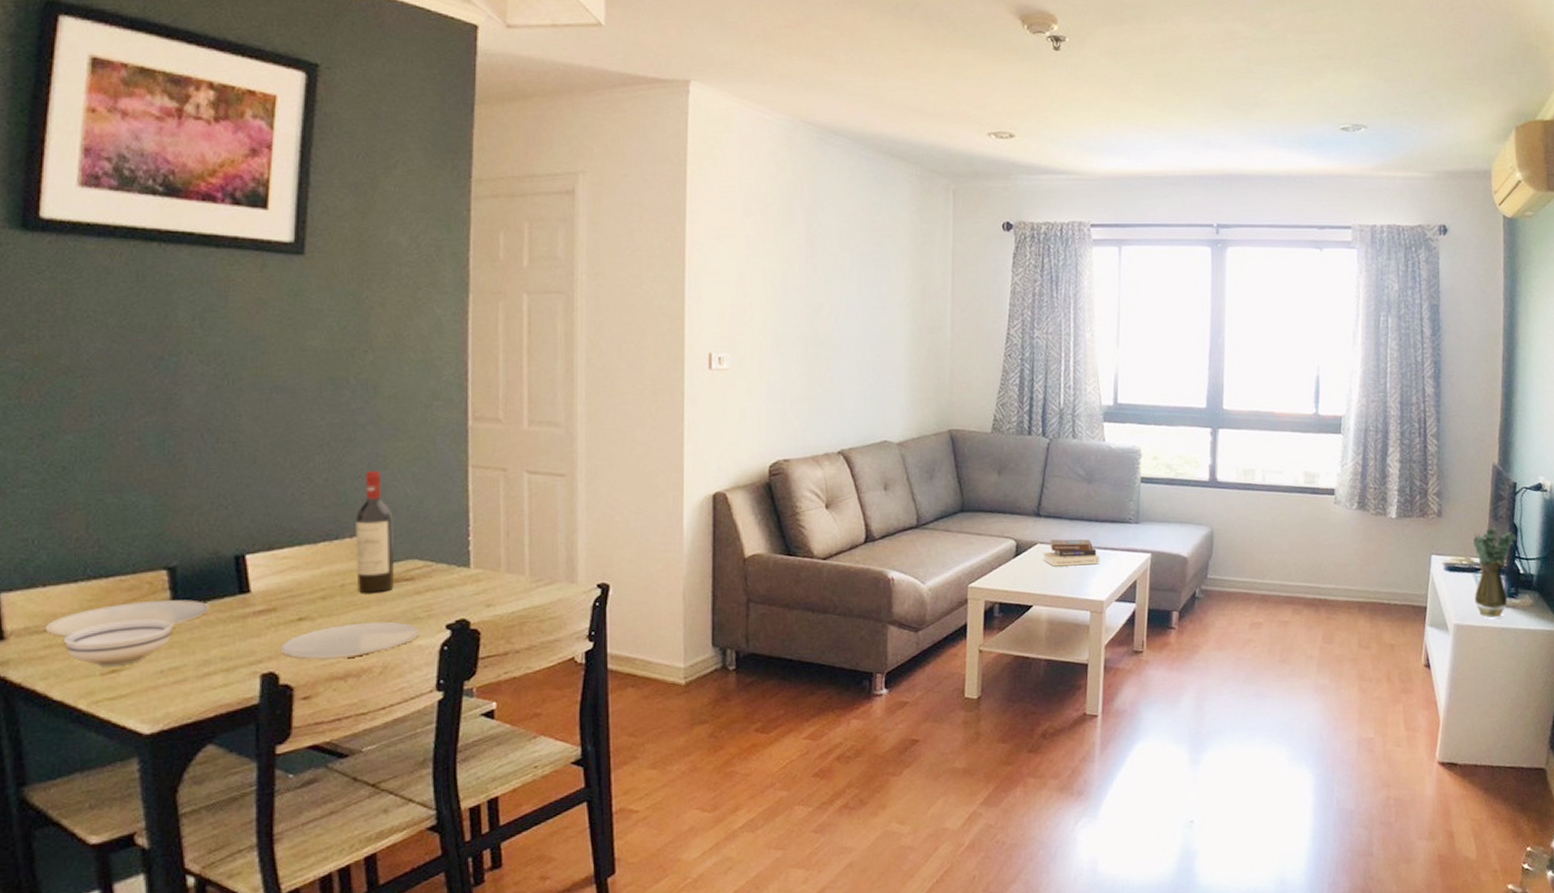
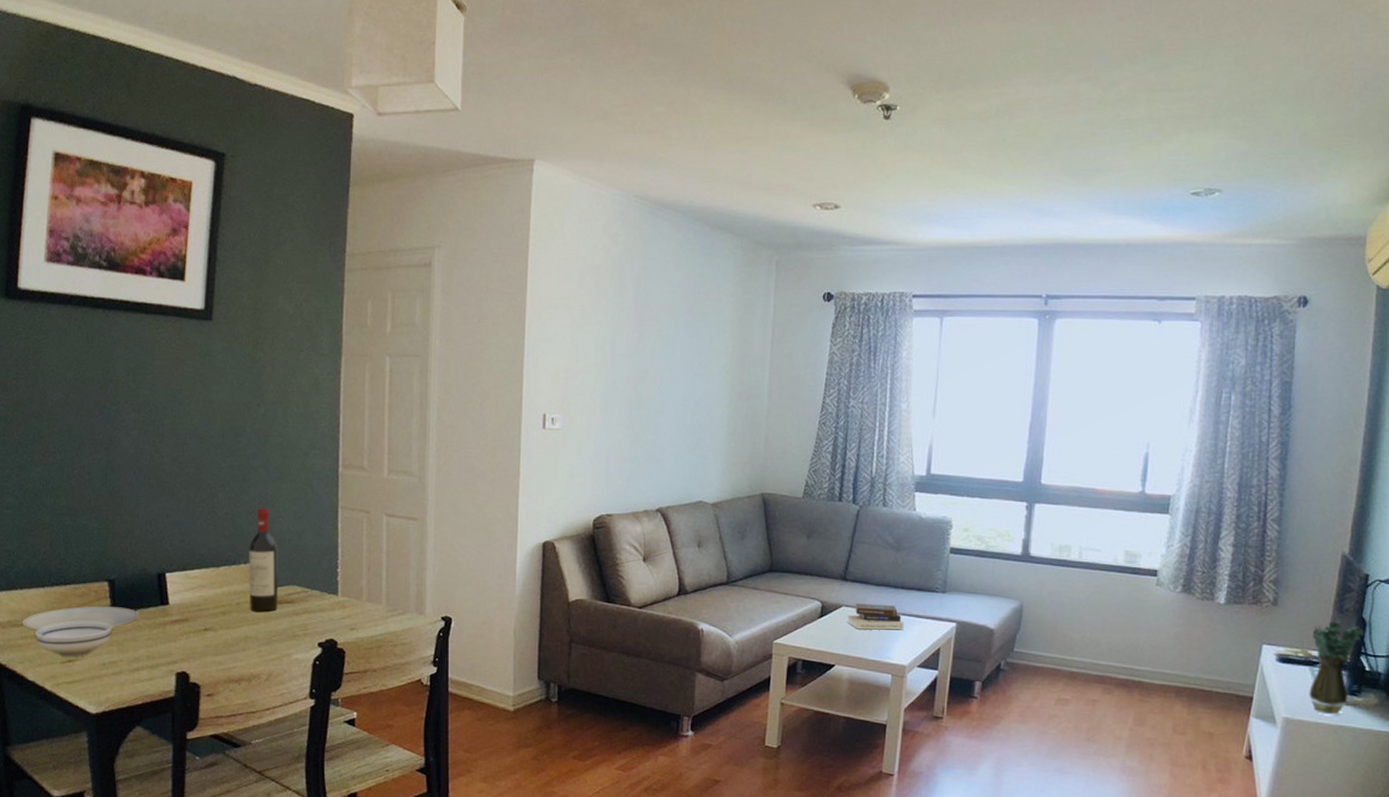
plate: present [281,621,420,661] -> none [191,636,297,665]

